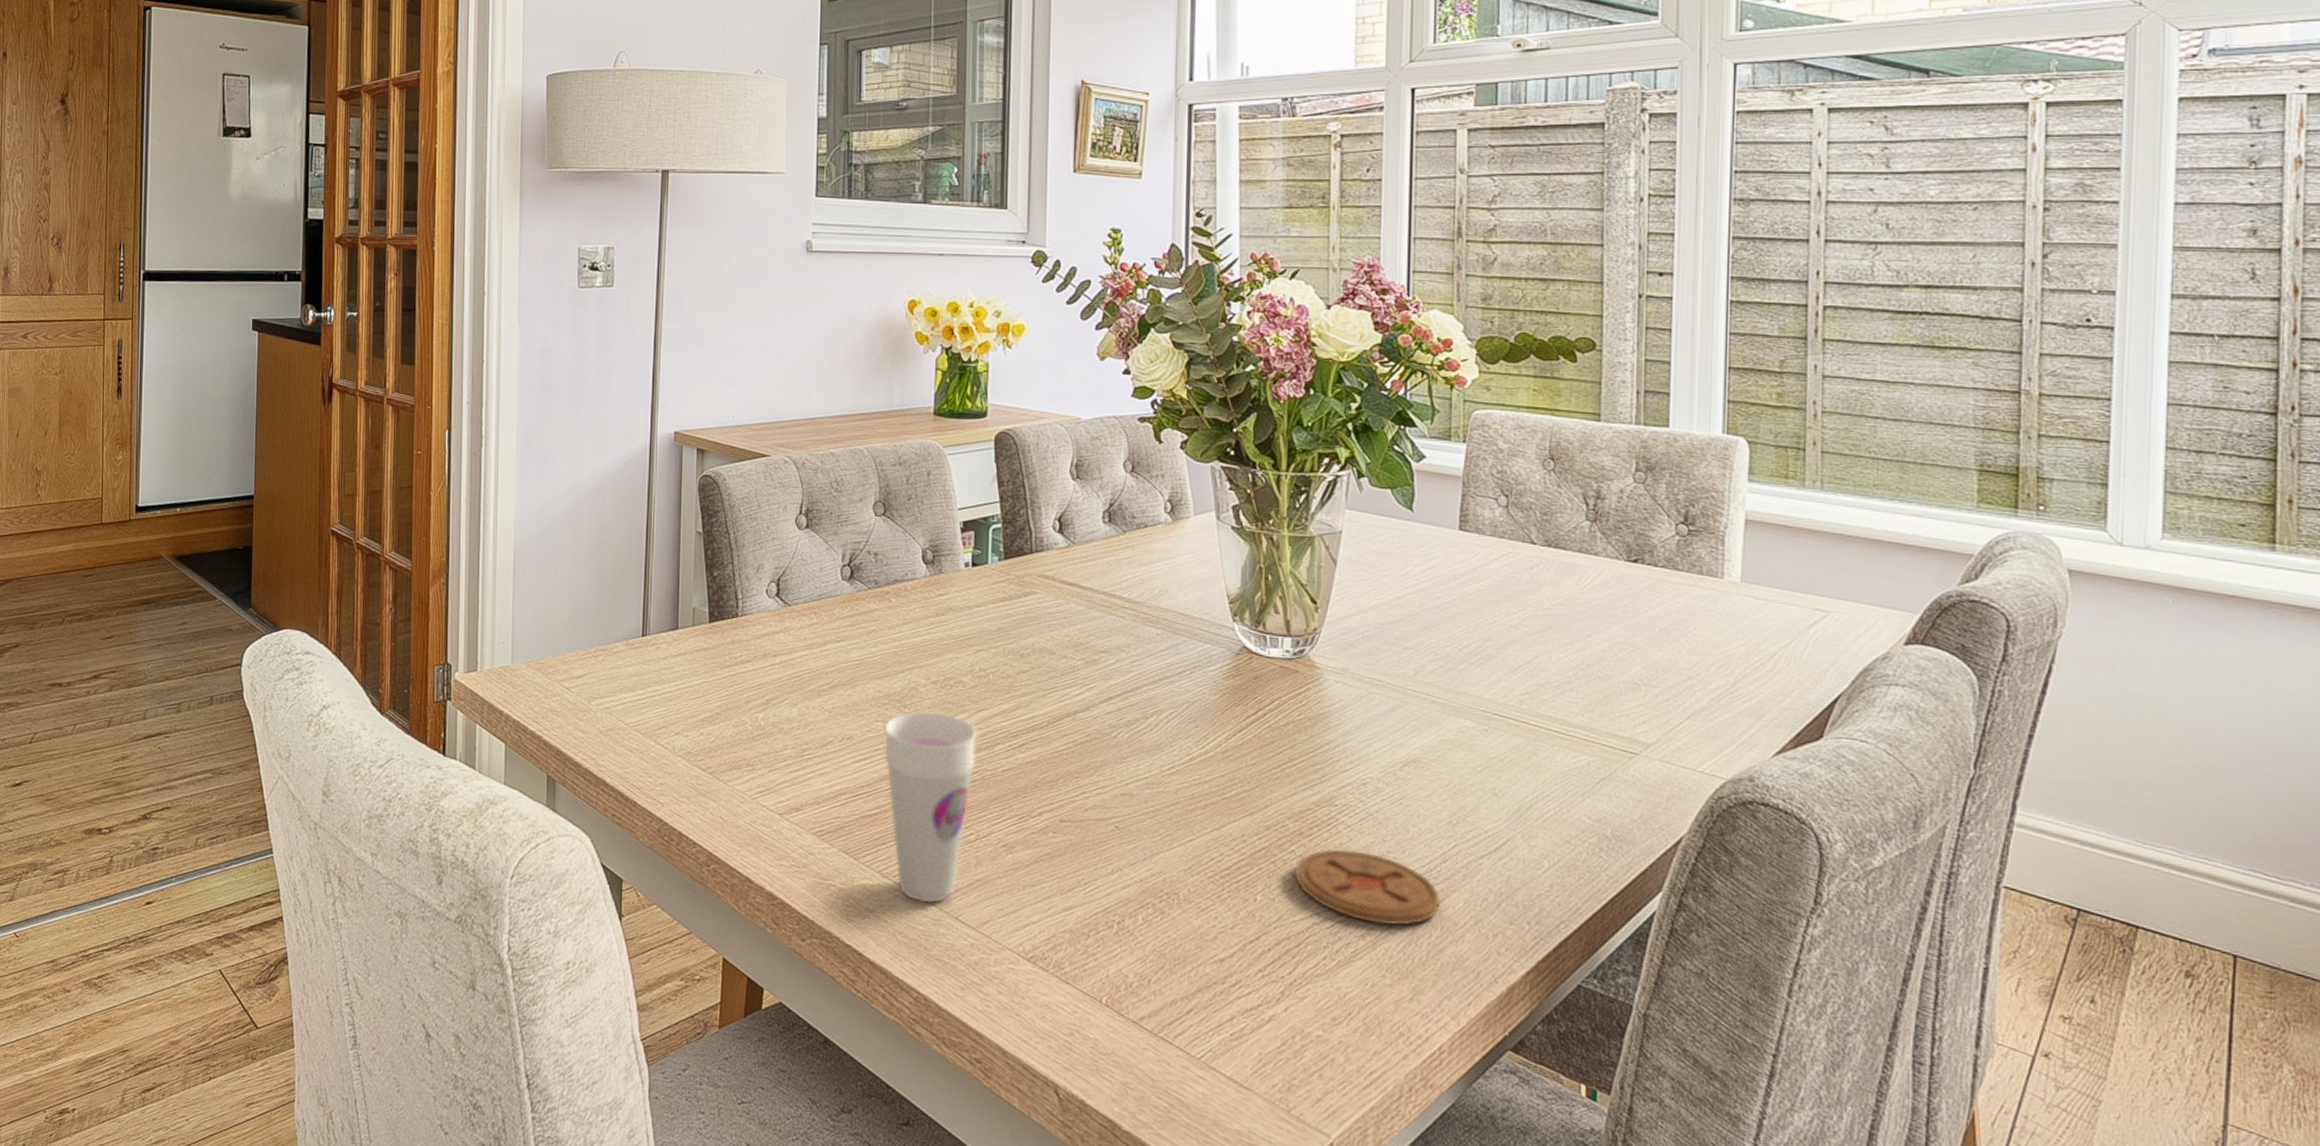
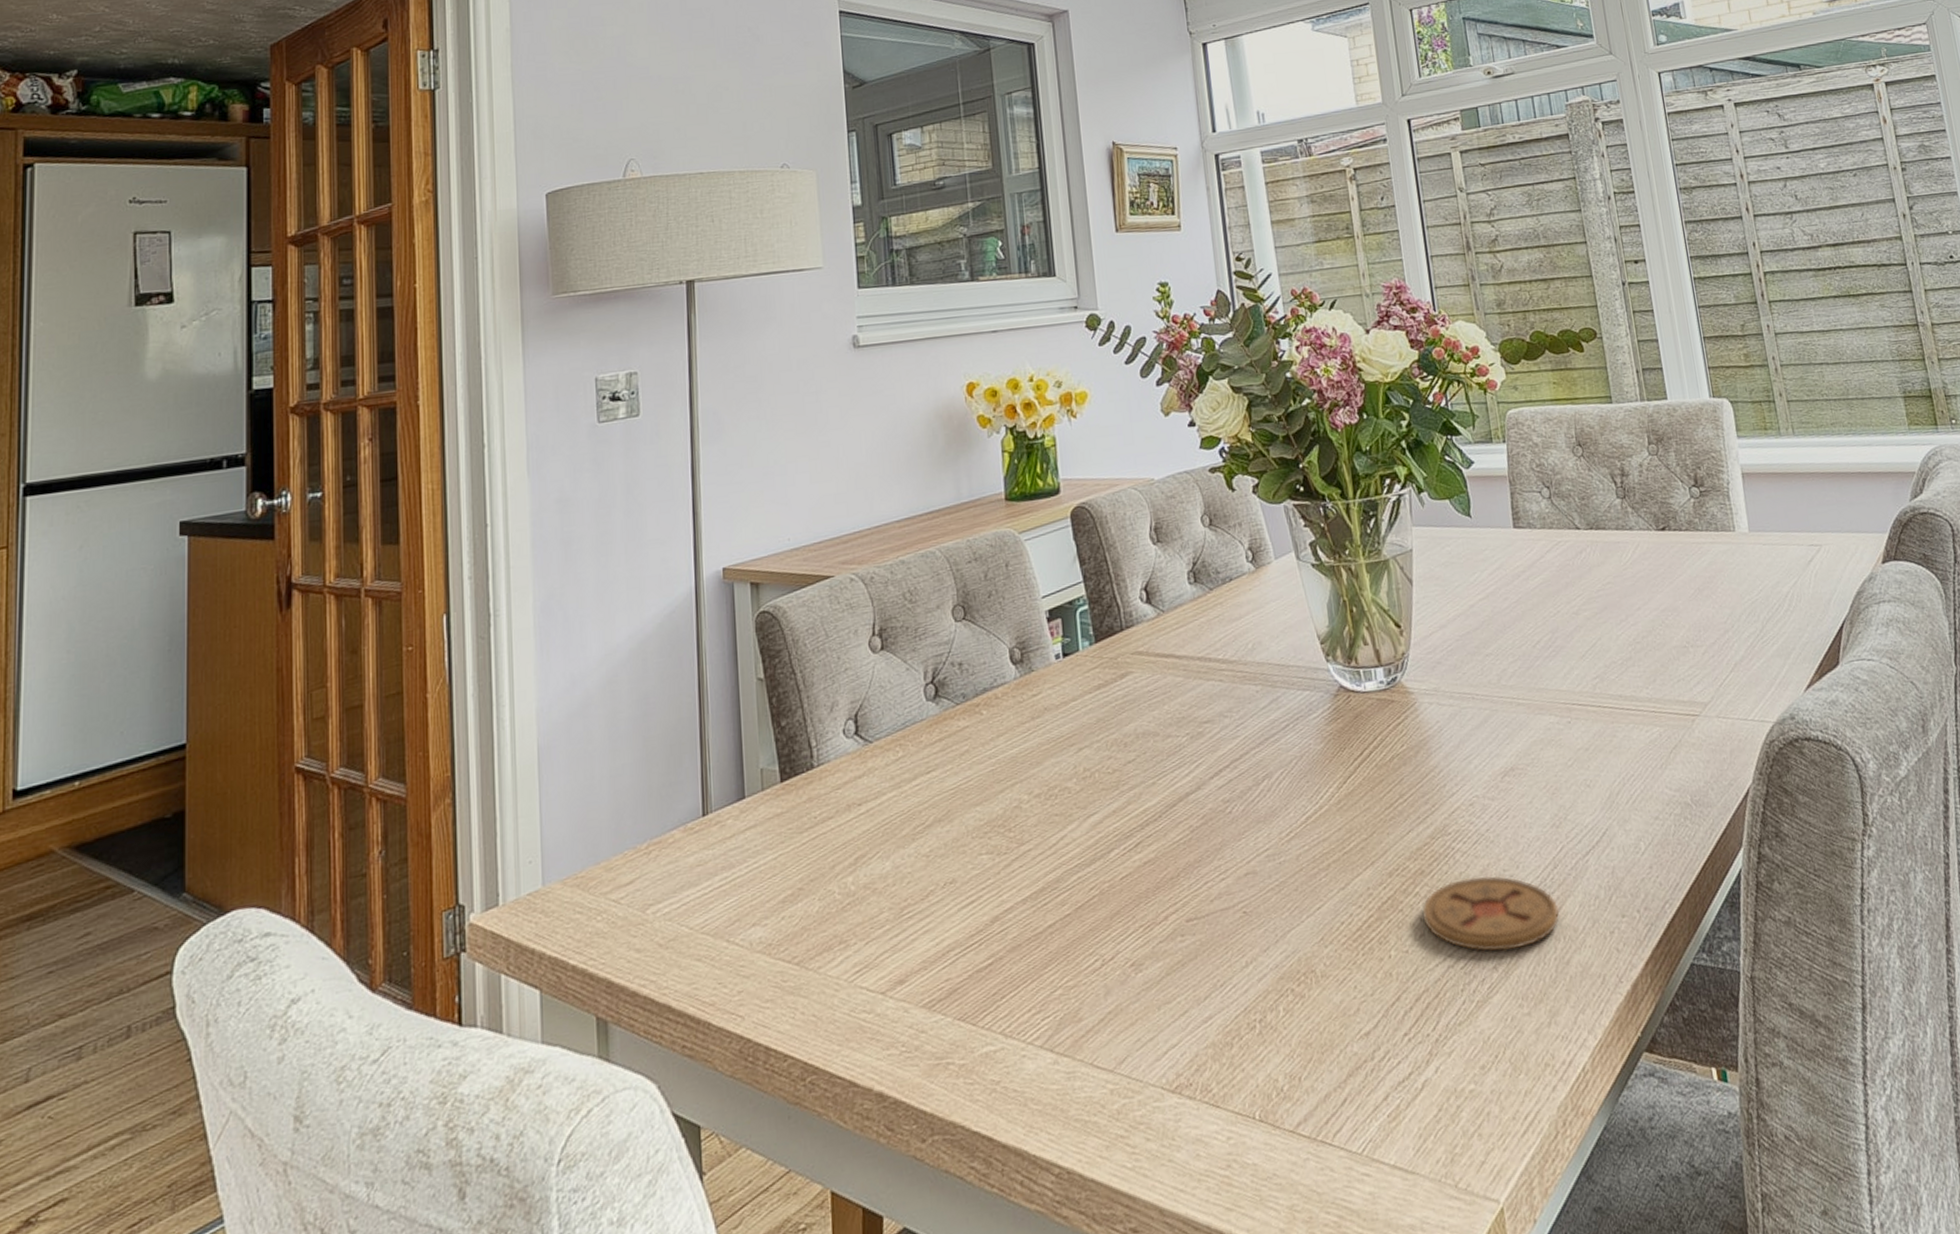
cup: present [884,711,978,904] -> none [989,827,1091,1057]

